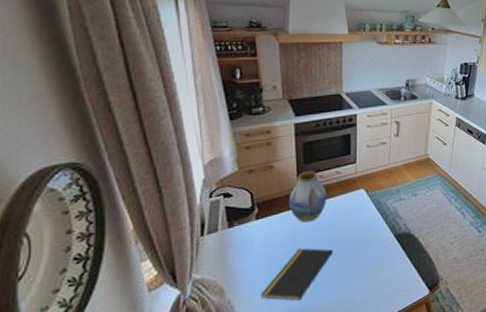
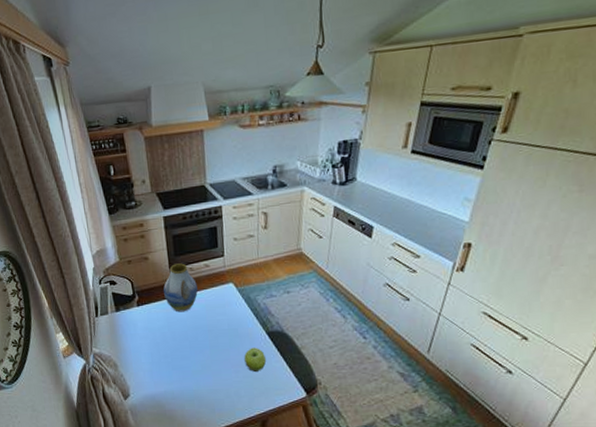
notepad: present [261,248,333,301] -> none [146,336,207,383]
fruit: none [372,251,394,276] -> present [244,347,267,372]

